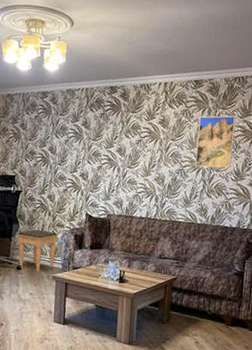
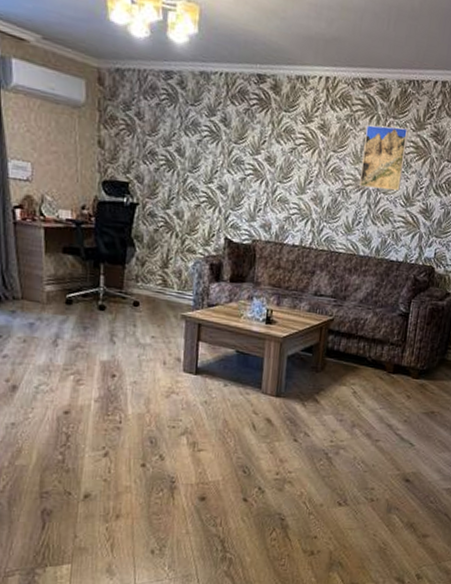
footstool: present [16,229,58,272] -> none [132,254,188,310]

